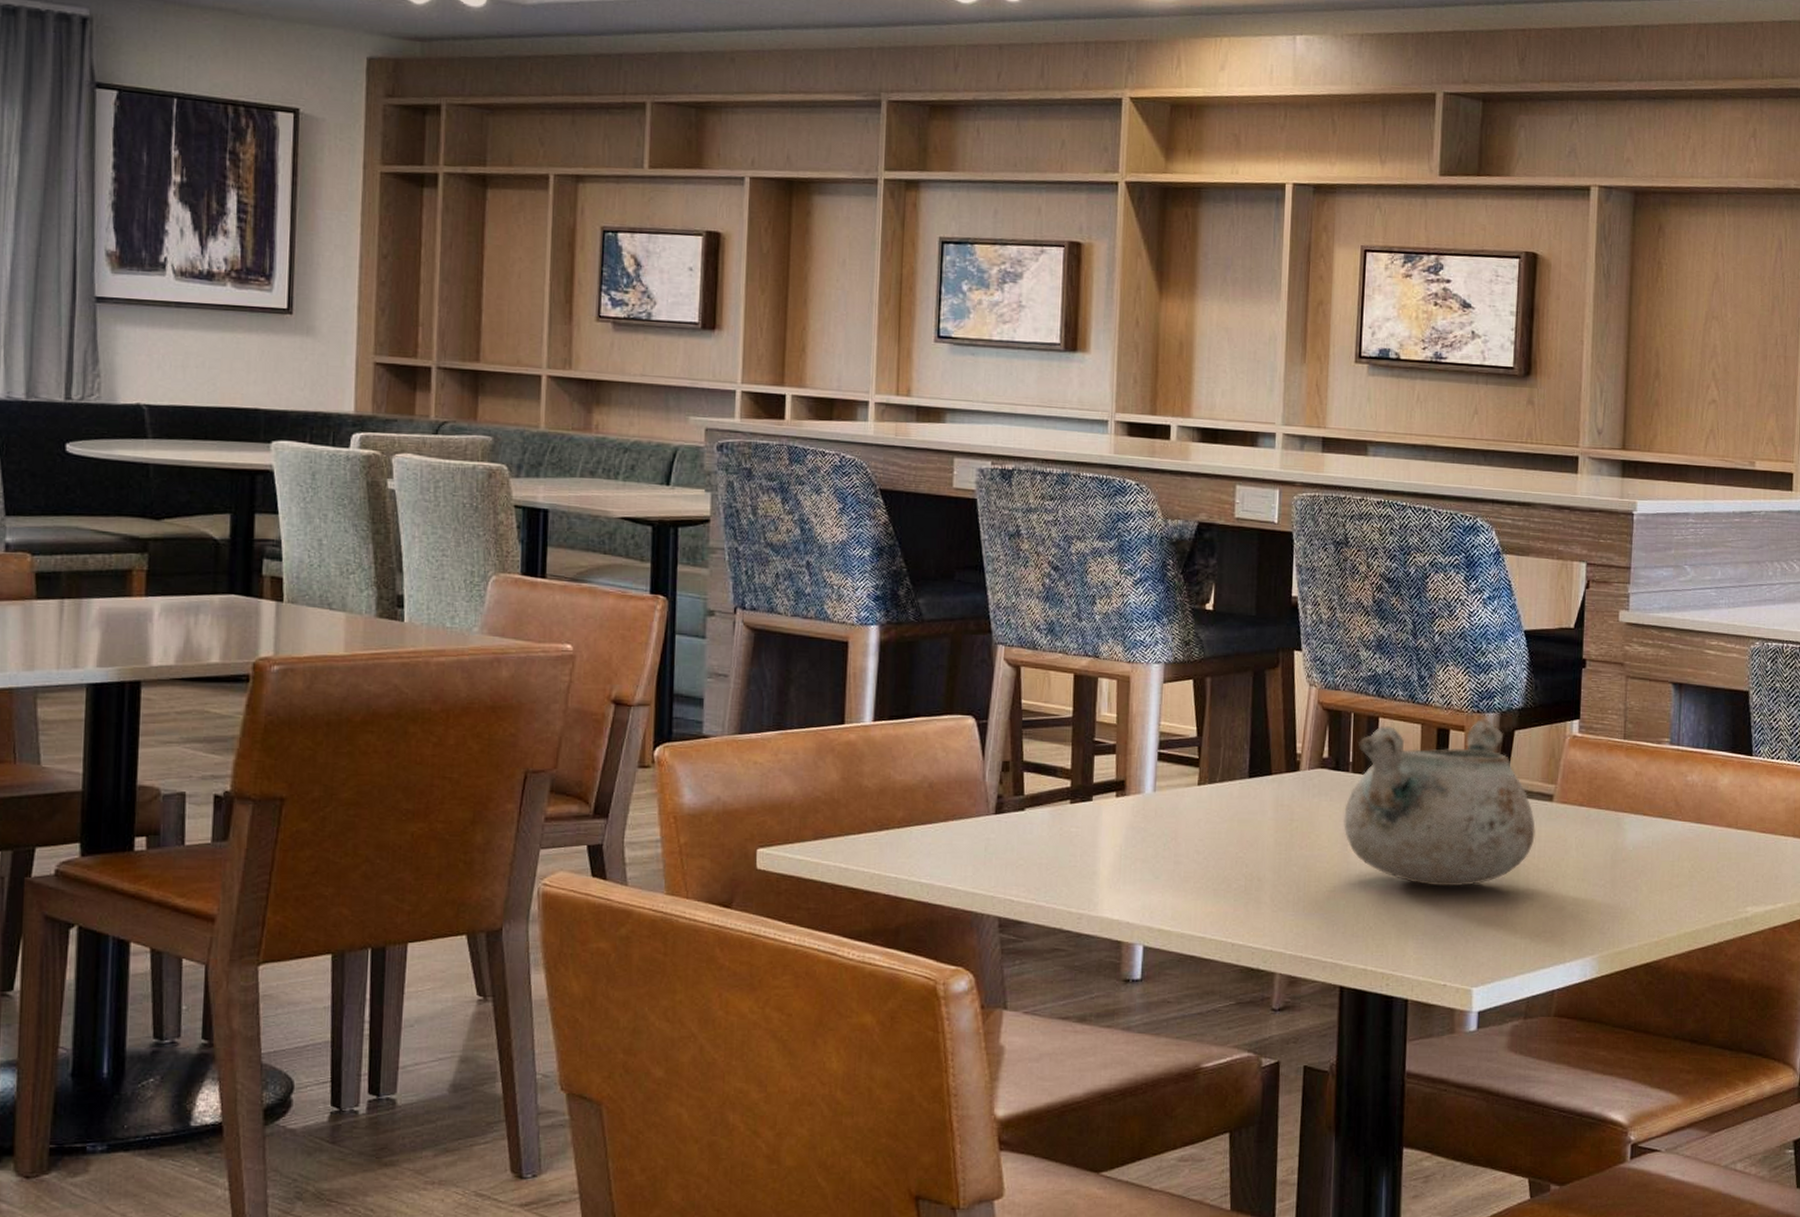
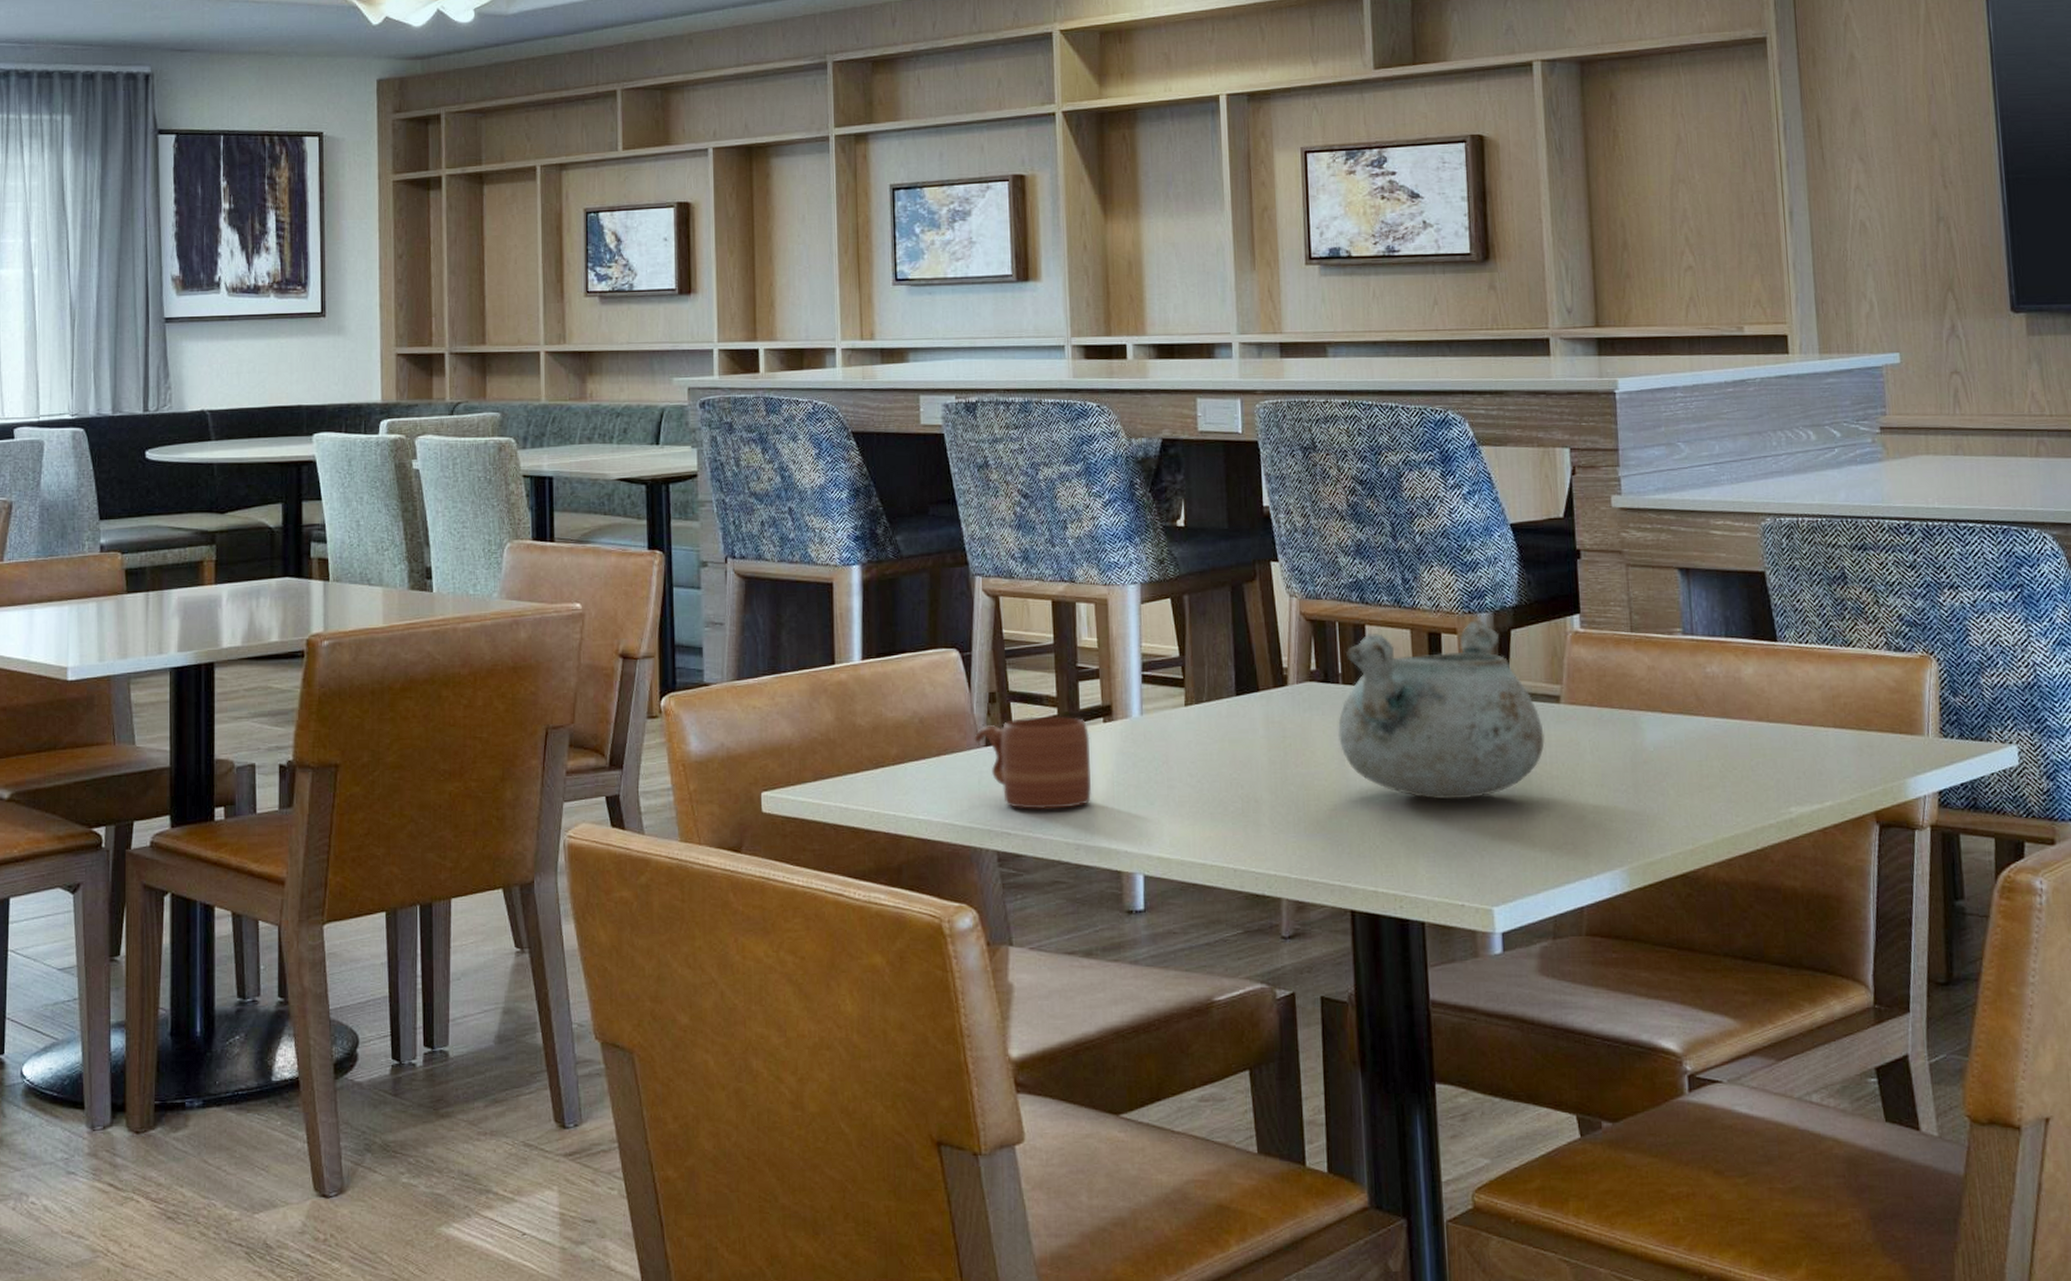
mug: none [984,787,1101,879] -> present [974,716,1091,809]

